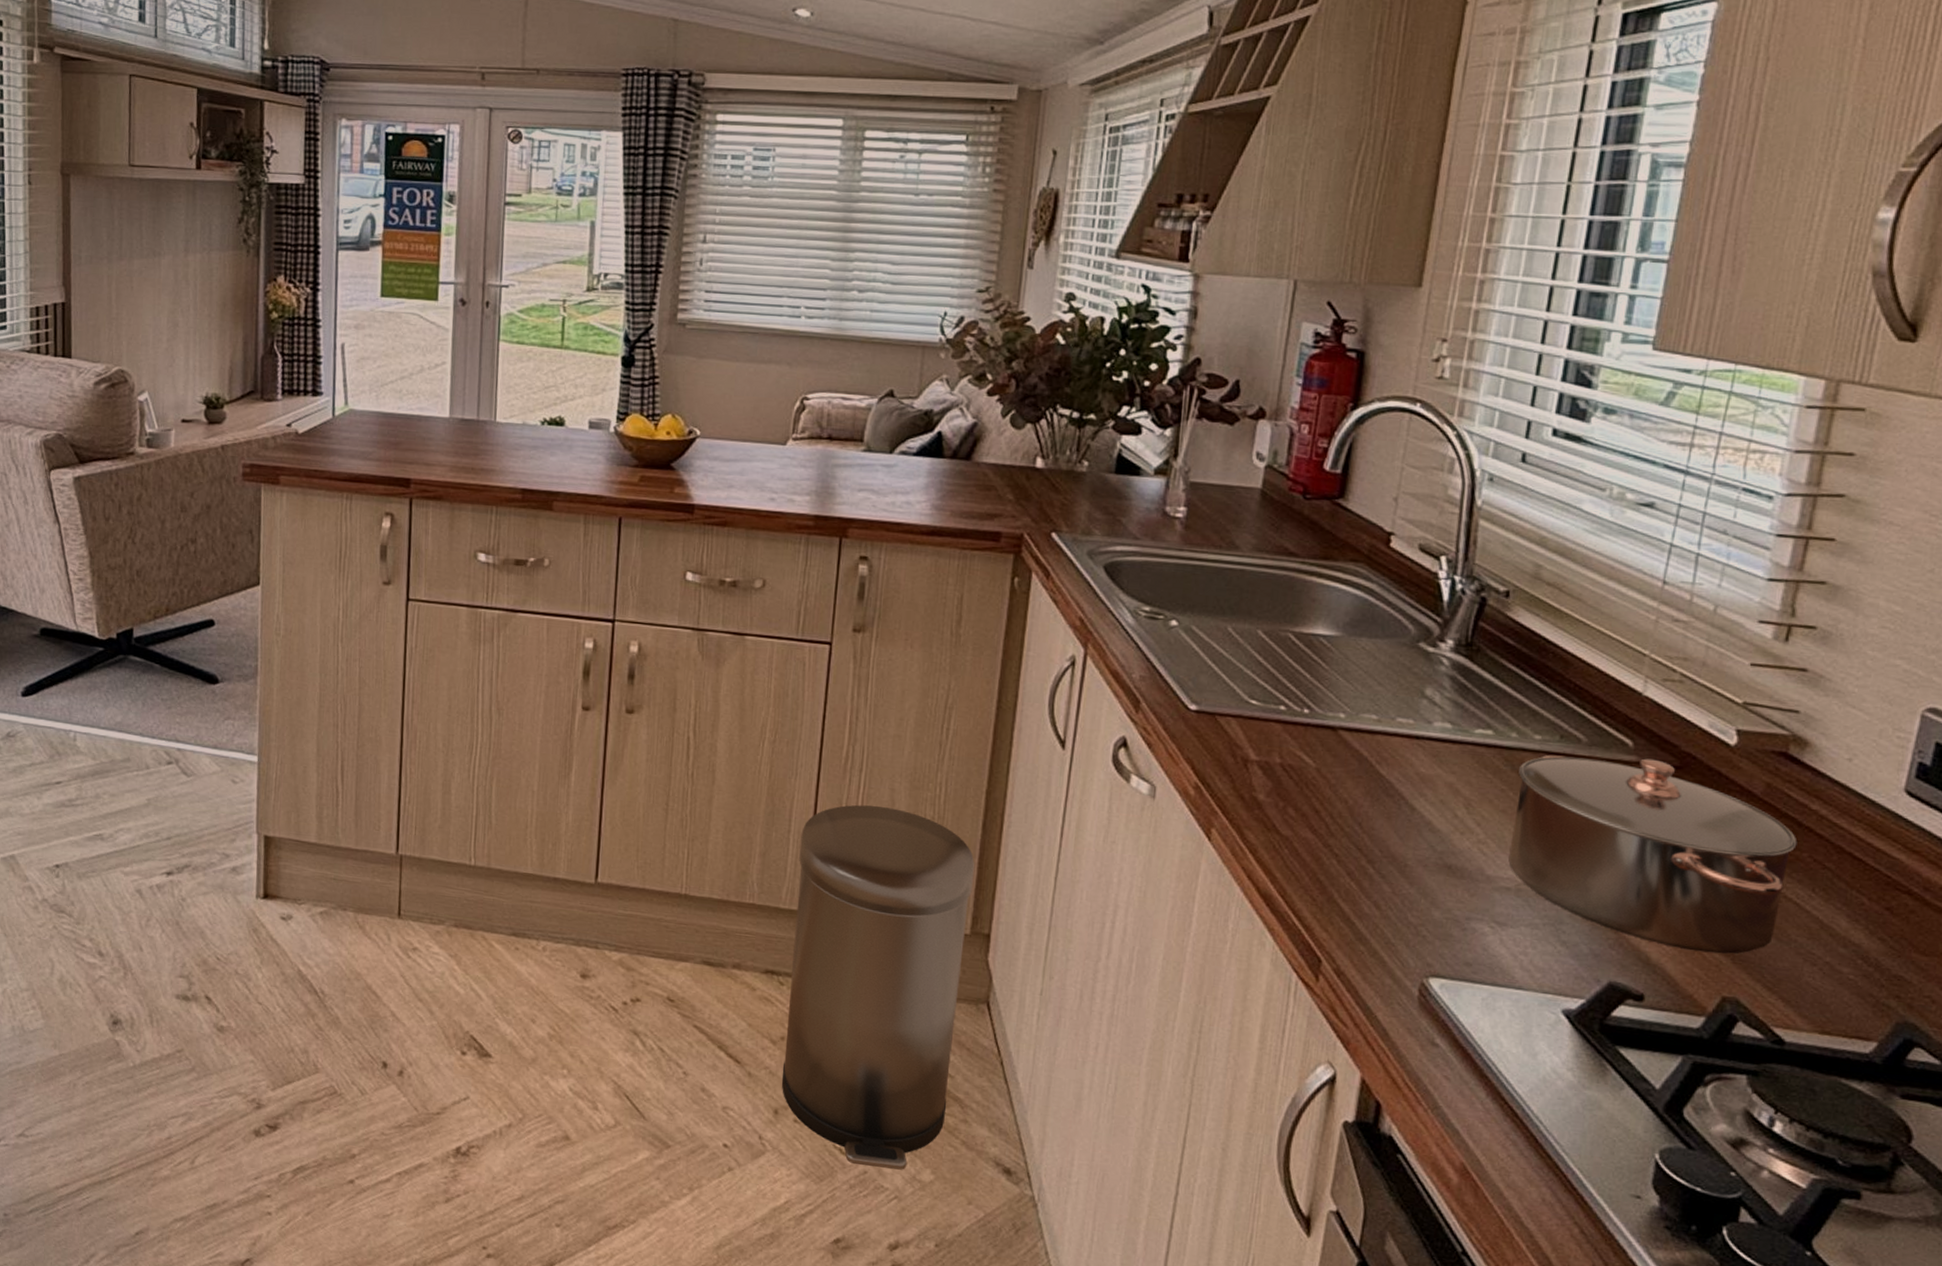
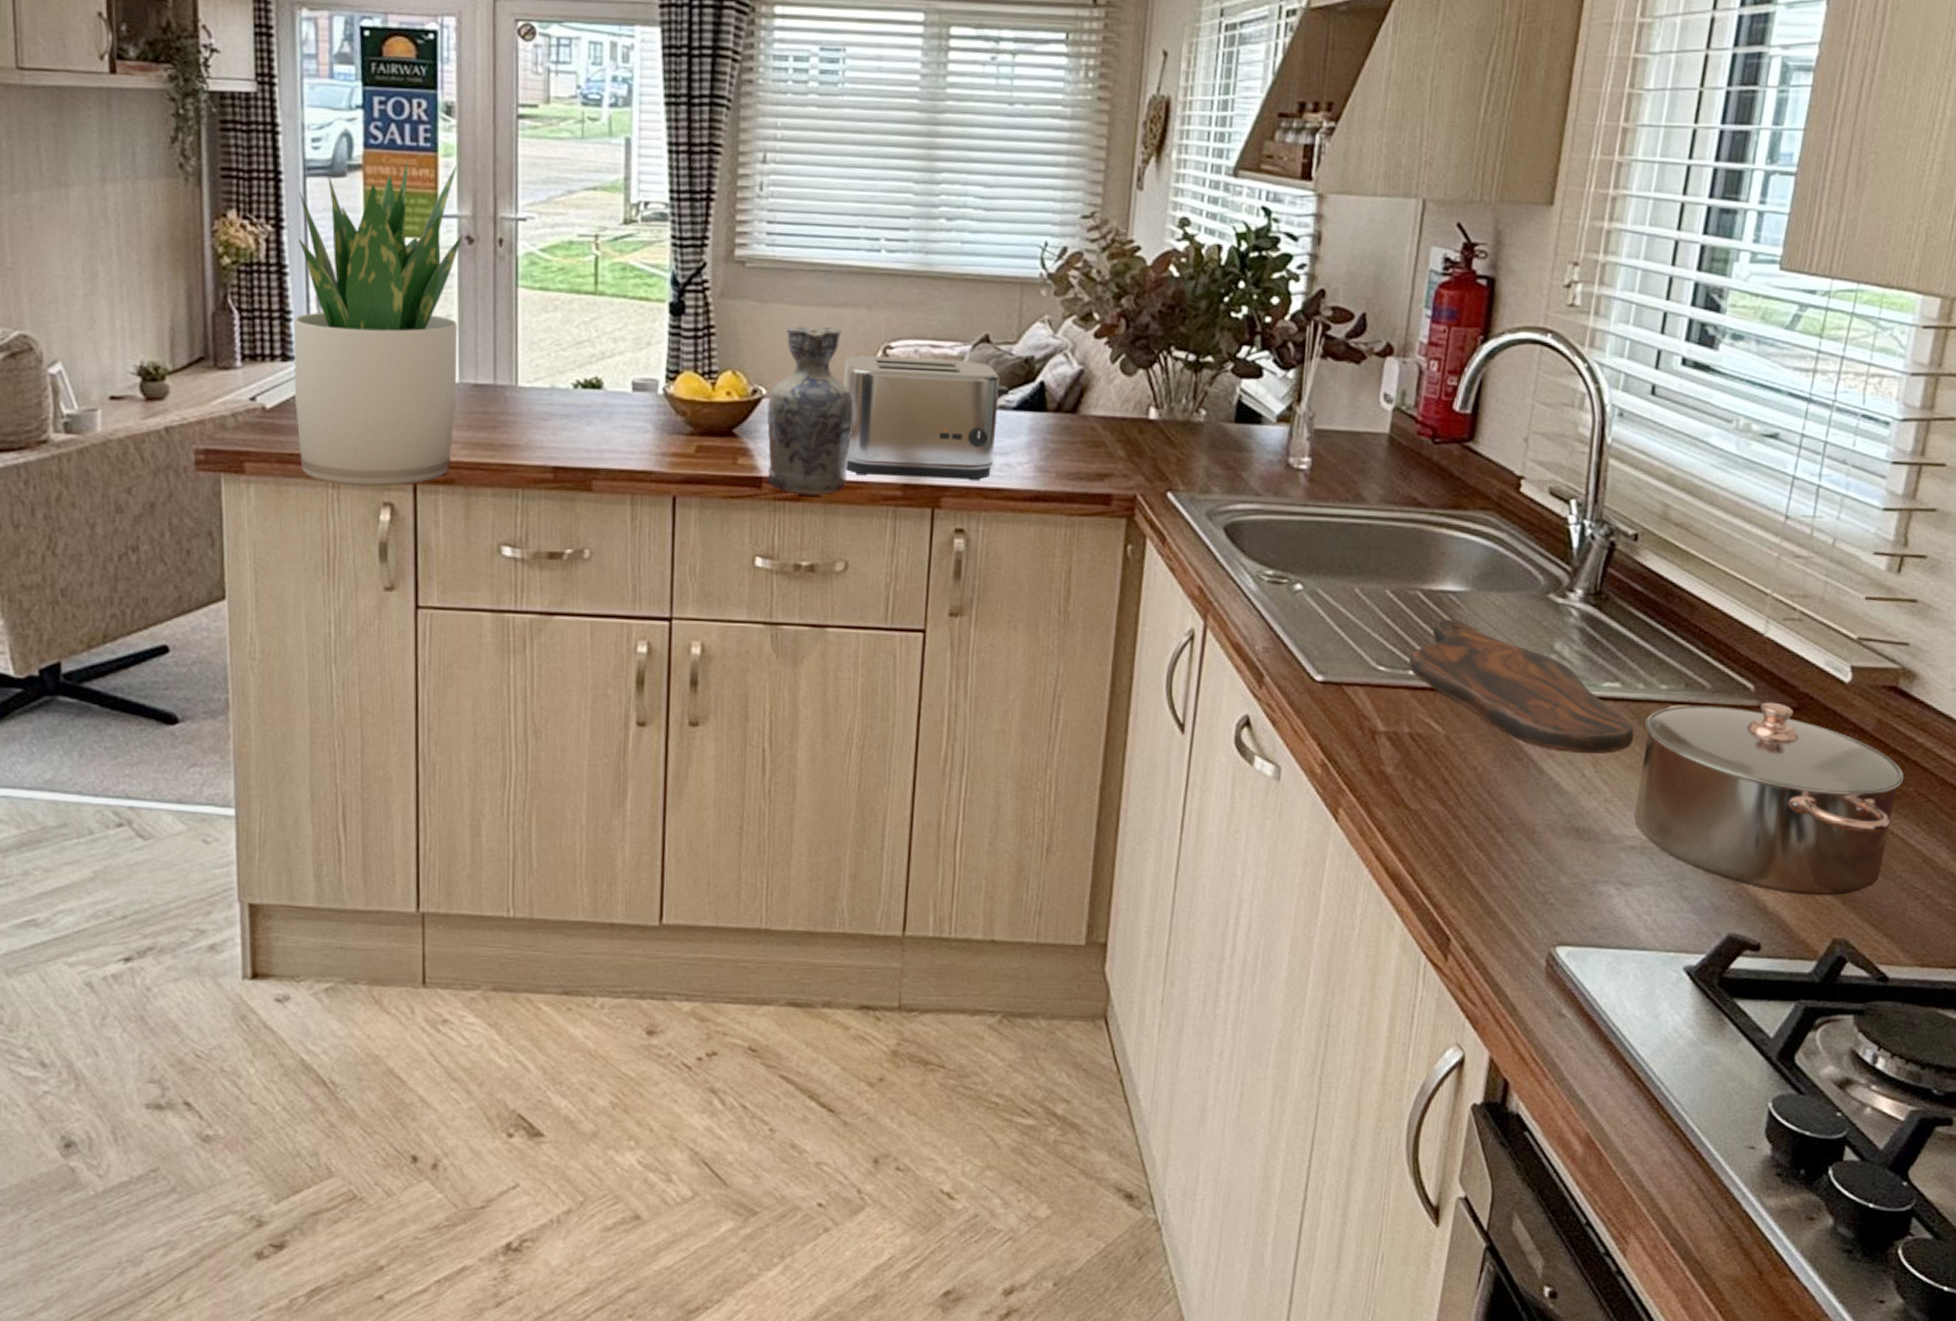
planter: none [320,238,459,500] -> present [294,160,464,487]
ceramic jug: none [699,378,775,523] -> present [767,326,854,496]
toaster: none [766,404,910,516] -> present [843,355,1009,482]
pedal bin: present [781,804,975,1170] -> none [881,812,1089,1208]
cutting board: none [1280,660,1508,797] -> present [1409,619,1634,754]

